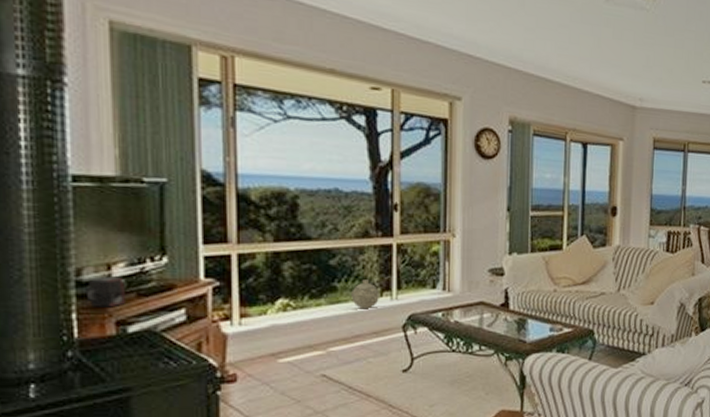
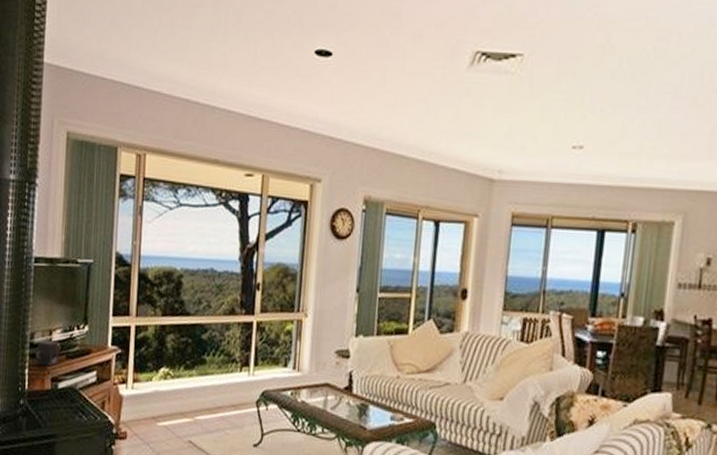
decorative vase: present [351,279,379,309] -> none [217,354,239,383]

